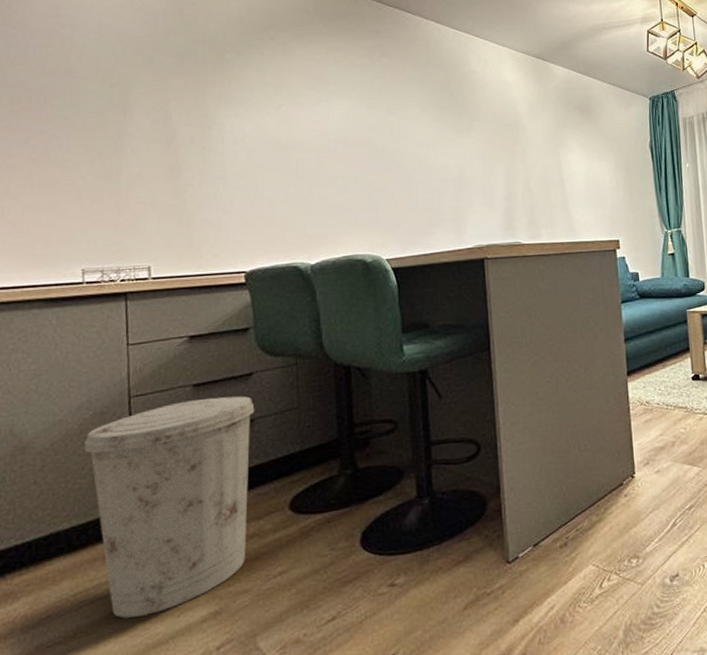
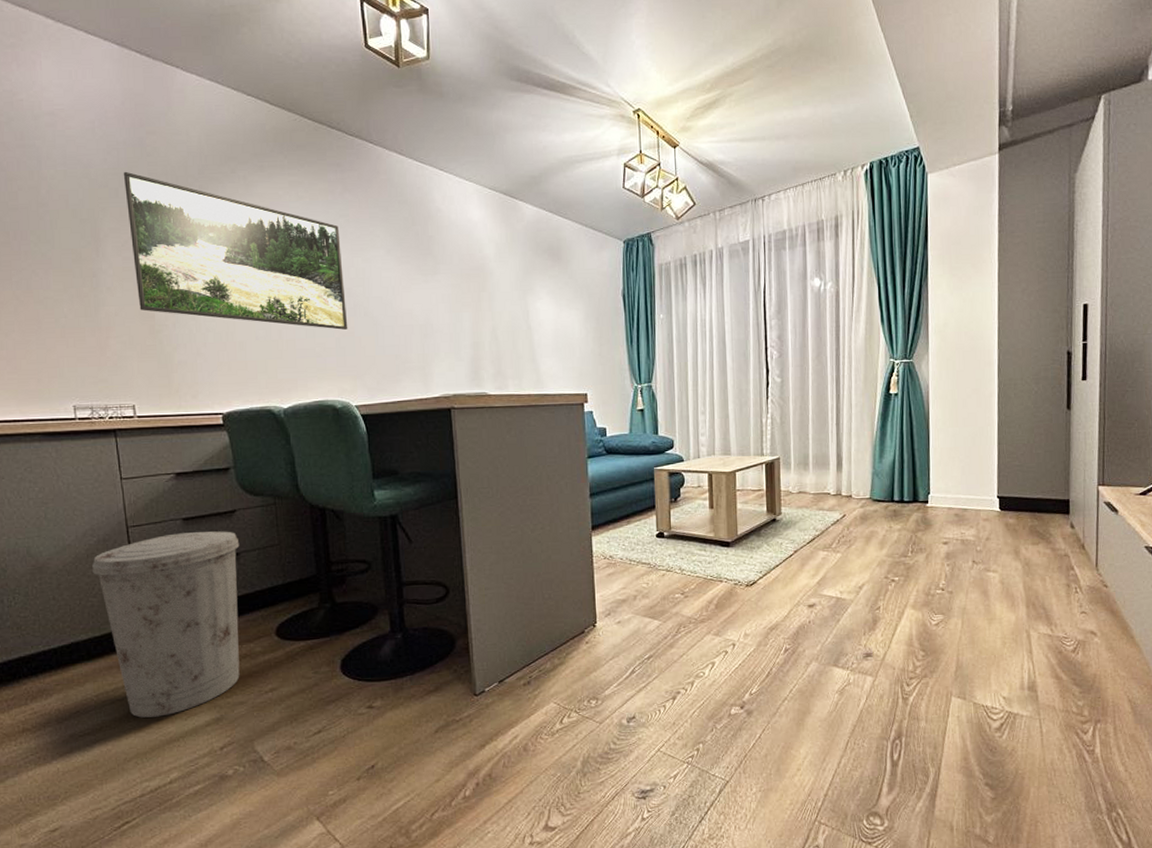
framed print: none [159,39,382,185] -> present [123,171,348,330]

